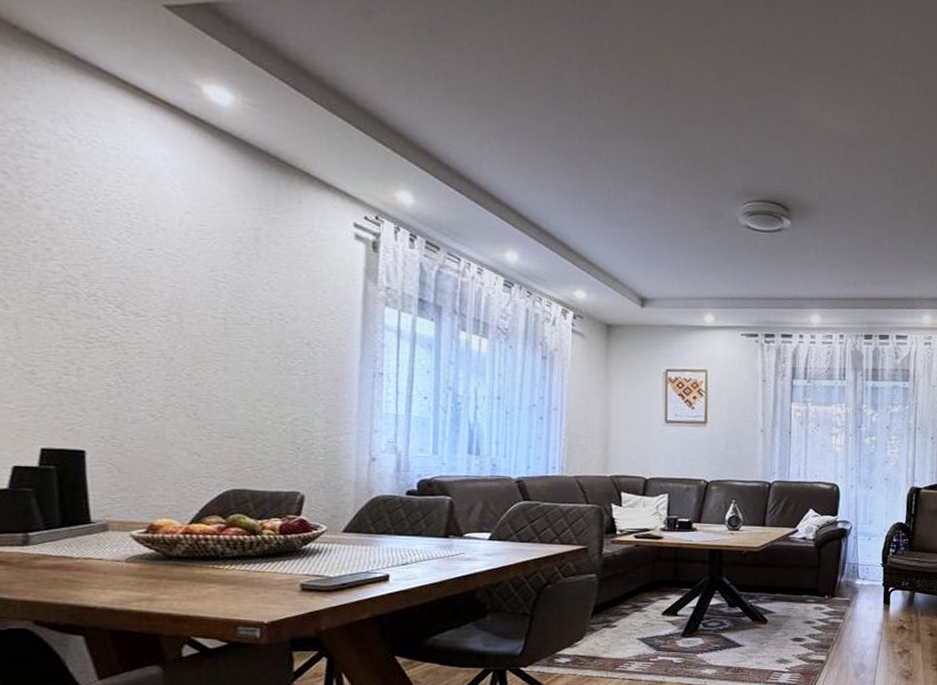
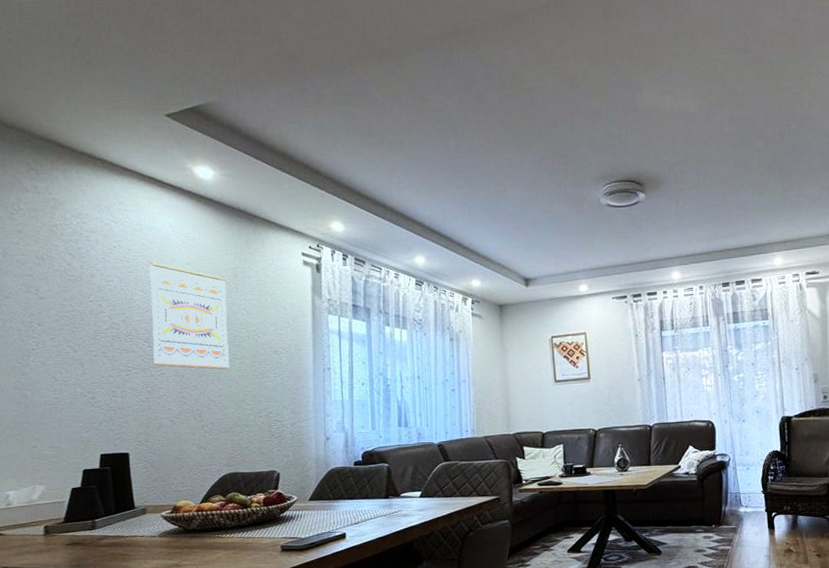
wall art: none [126,202,244,359] -> present [148,262,231,370]

